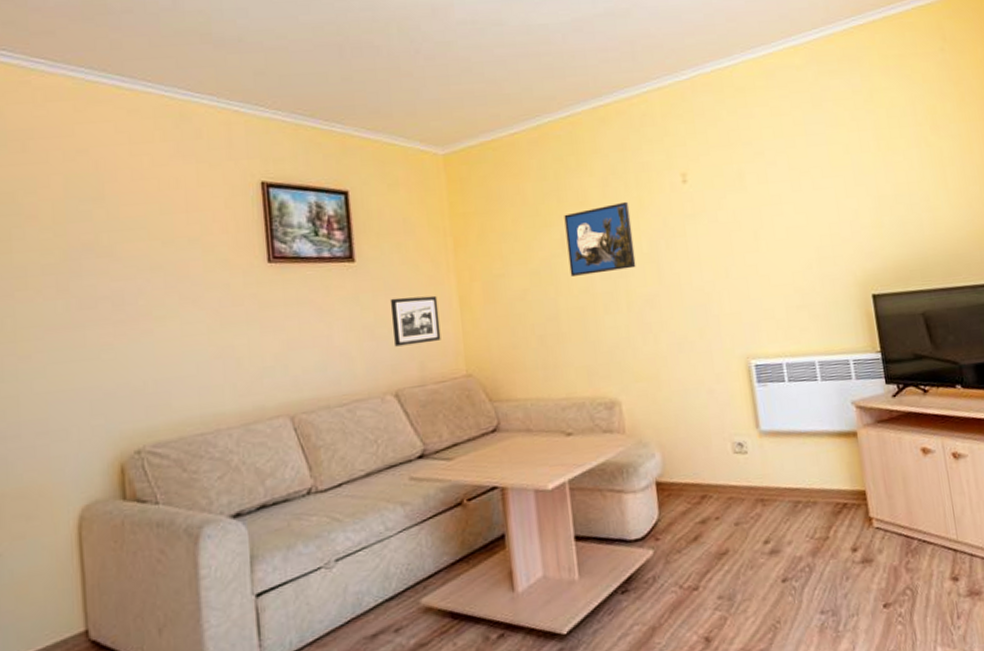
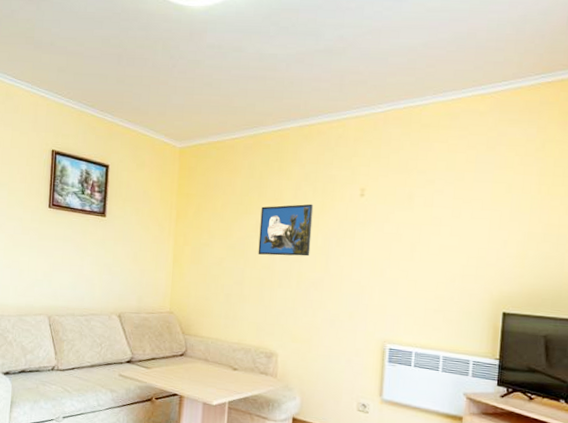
picture frame: present [390,295,441,347] -> none [124,247,158,284]

